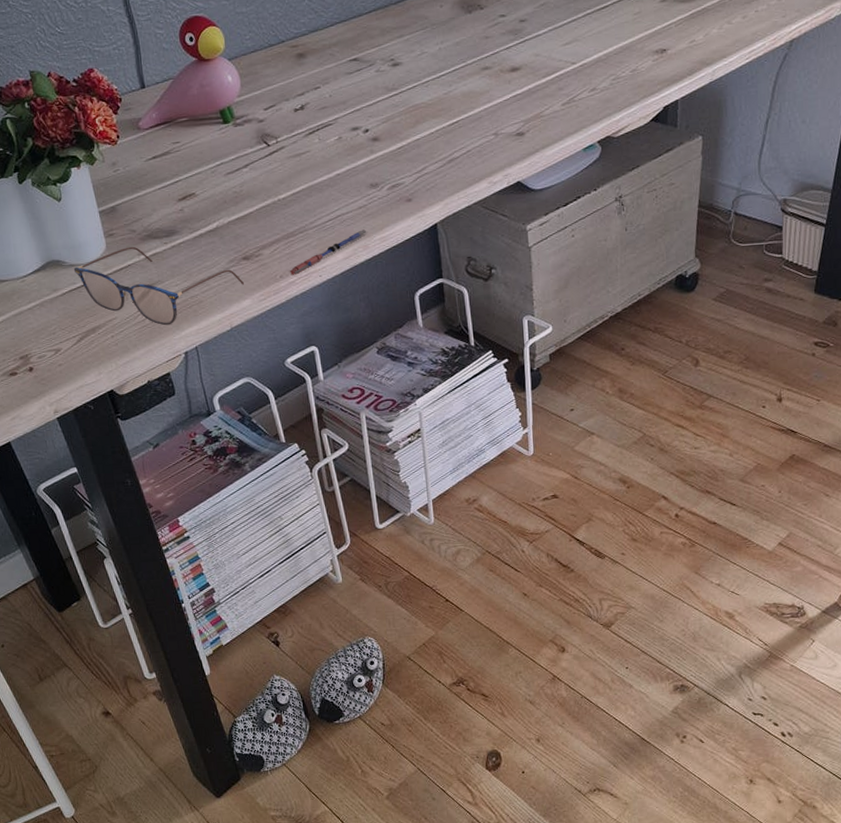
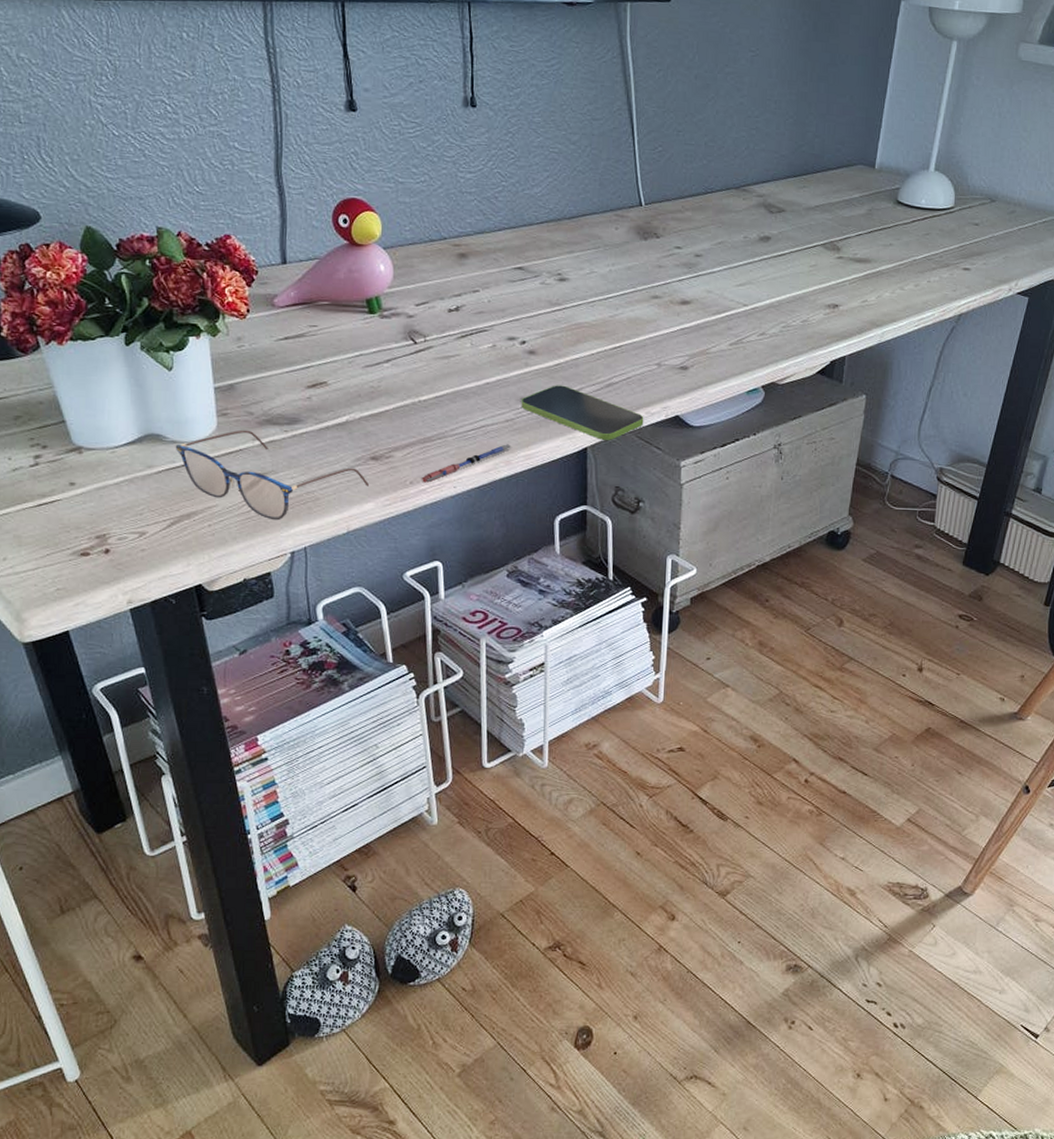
phone: none [370,166,488,214] -> present [521,385,644,440]

